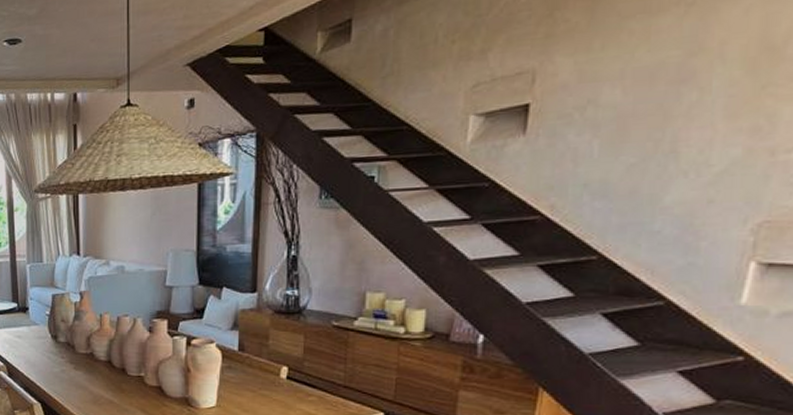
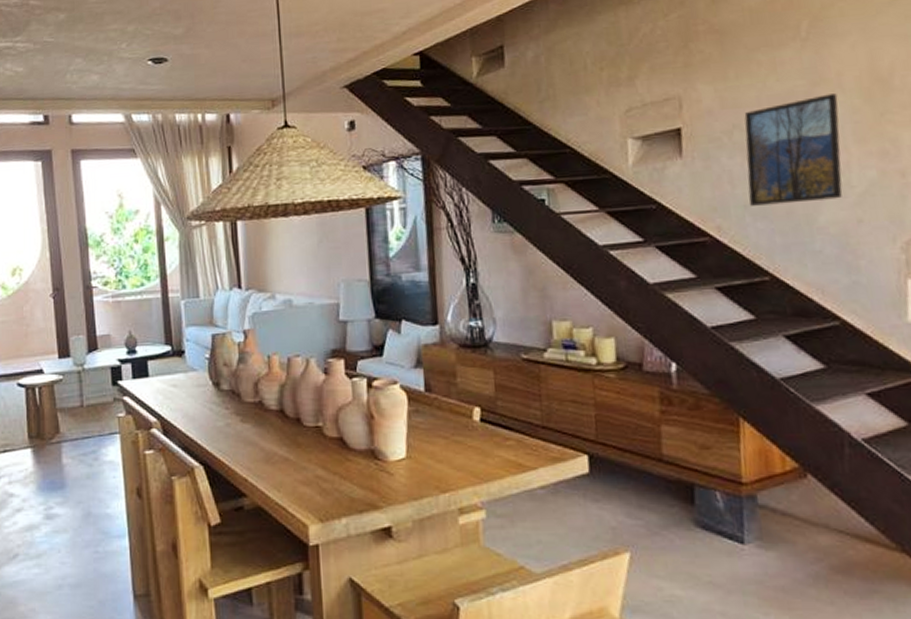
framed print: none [589,64,715,185] -> present [744,93,843,206]

